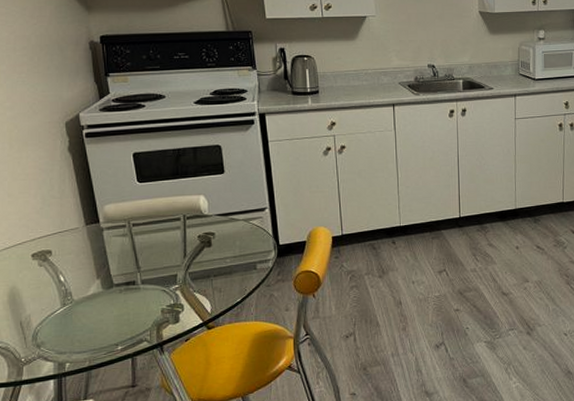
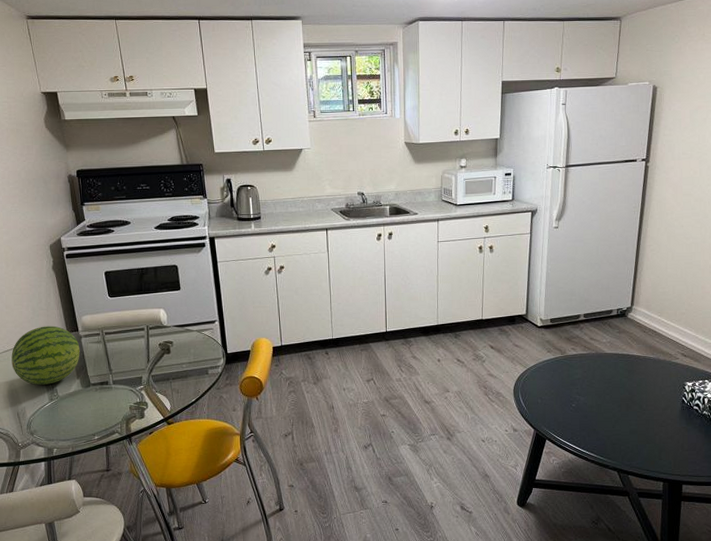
fruit: none [14,217,101,288] -> present [11,326,80,385]

